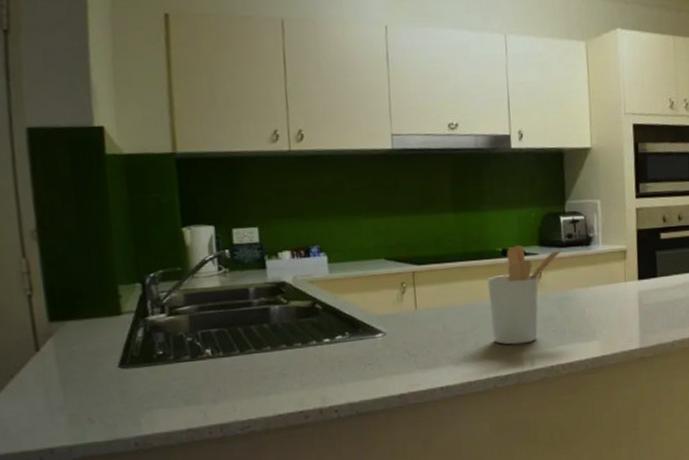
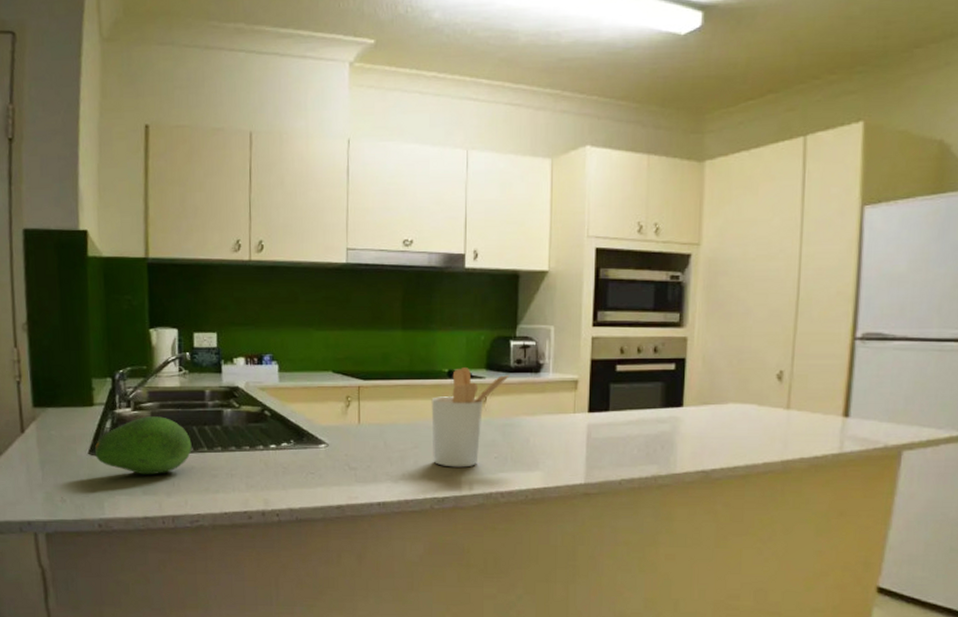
fruit: none [125,320,238,384] -> present [94,416,192,475]

